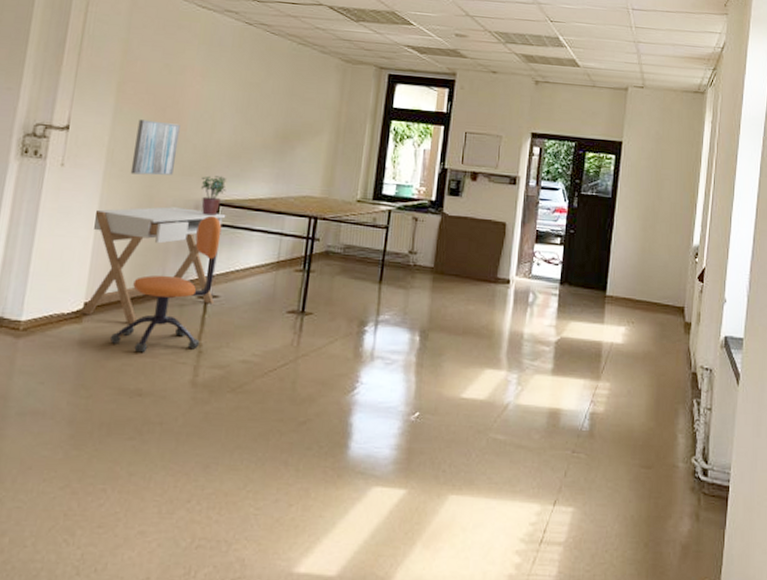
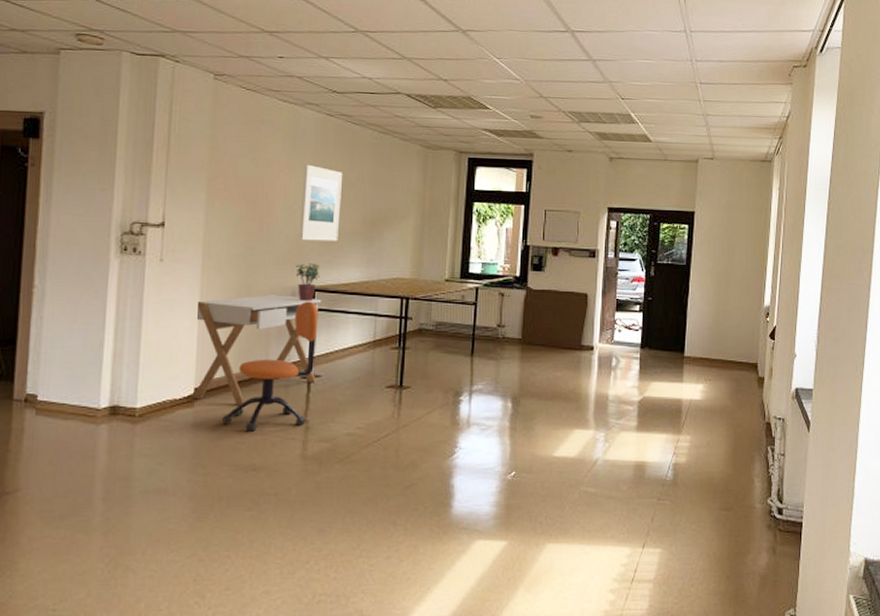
wall art: present [130,119,181,176] -> none [227,213,271,266]
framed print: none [208,72,258,154] -> present [300,164,343,241]

